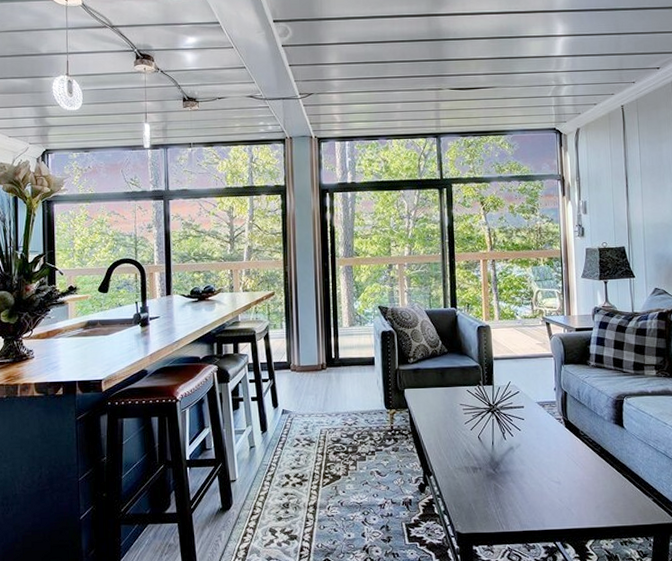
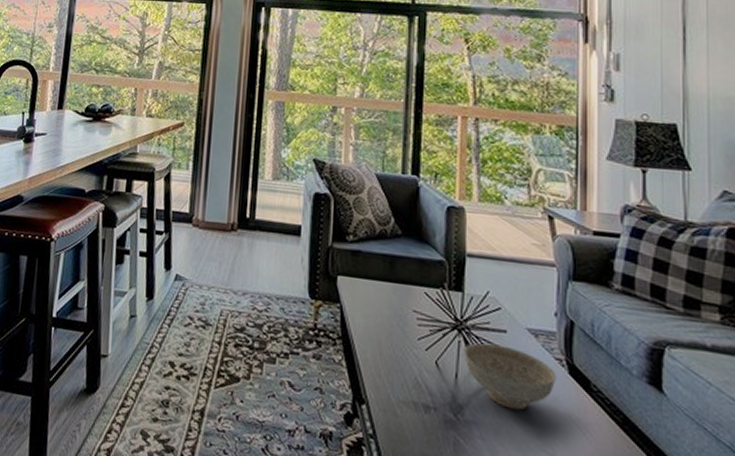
decorative bowl: none [496,416,558,458] -> present [463,342,557,411]

